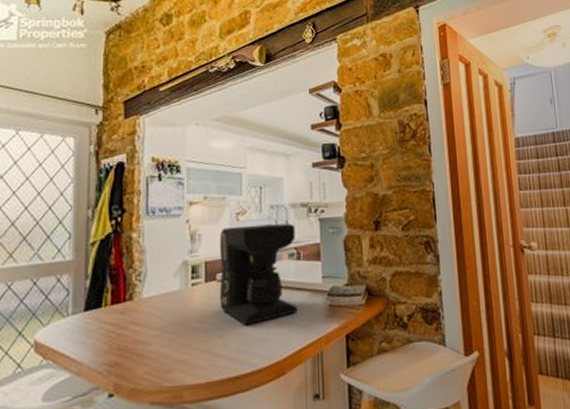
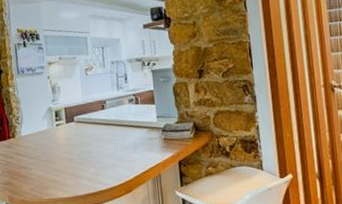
coffee maker: present [219,223,299,326] -> none [74,75,140,155]

